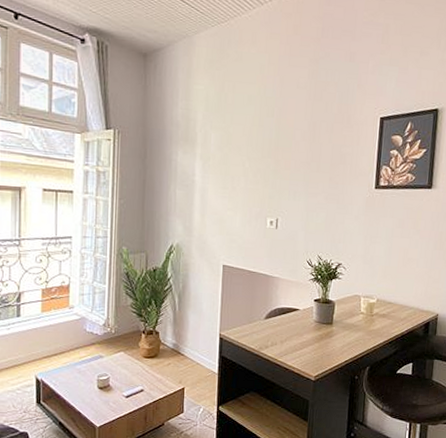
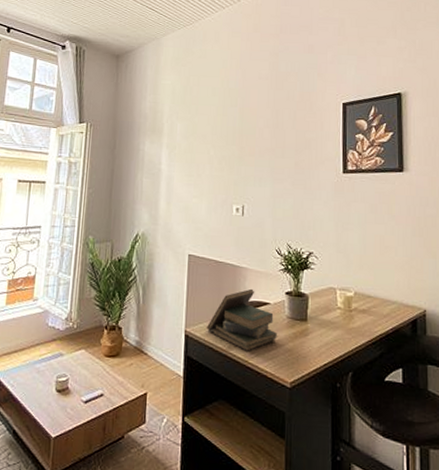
book: none [239,296,305,351] -> present [206,288,277,351]

